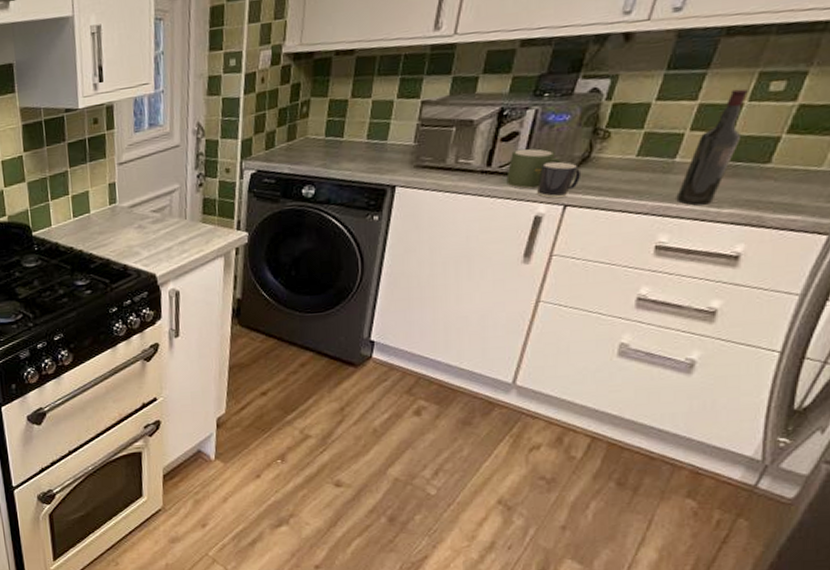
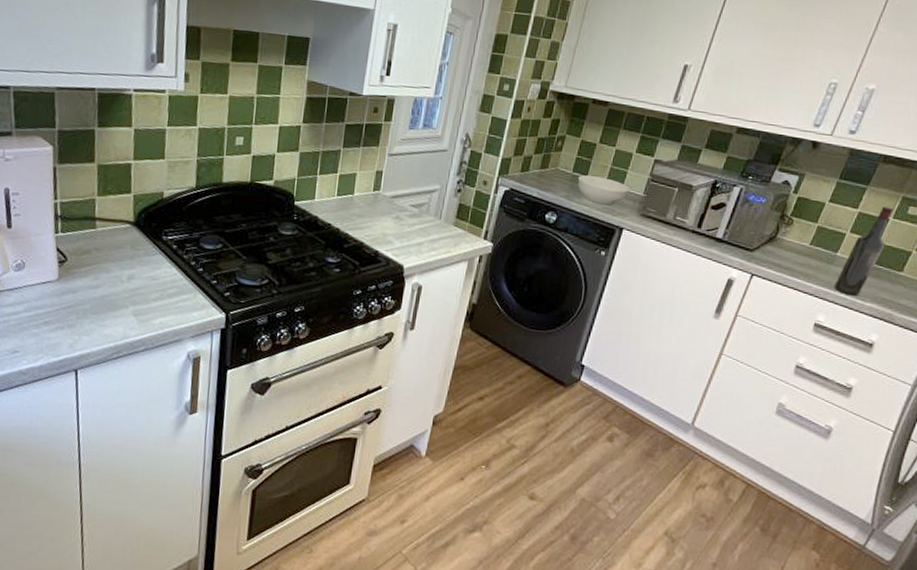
bowl: none [333,134,397,165] -> present [577,175,630,205]
mug: present [506,148,560,189] -> none [710,218,754,256]
mug: present [537,161,580,199] -> none [733,234,767,268]

